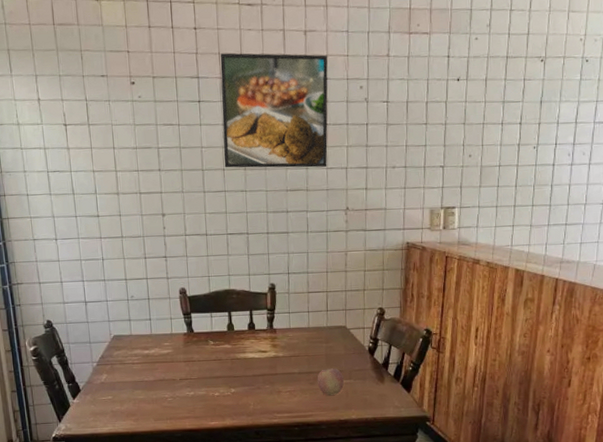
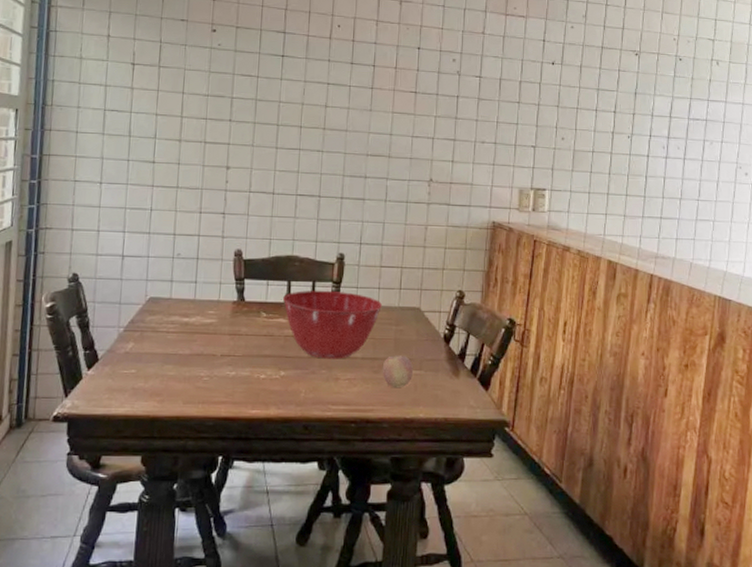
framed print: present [220,53,328,168] -> none [302,12,421,135]
mixing bowl: none [226,317,313,376] -> present [283,290,383,359]

